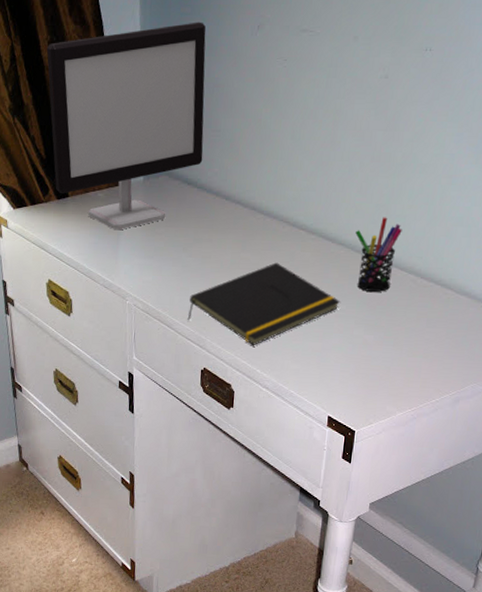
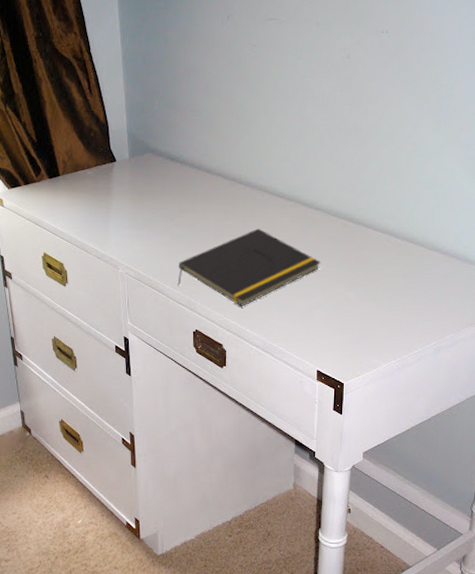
computer monitor: present [46,22,206,229] -> none [33,15,184,204]
pen holder: present [355,217,402,292] -> none [330,183,374,252]

